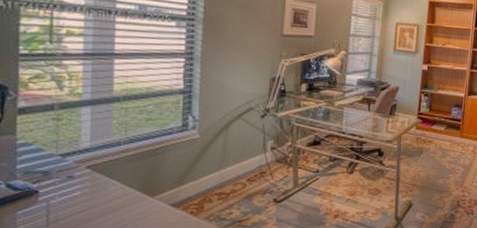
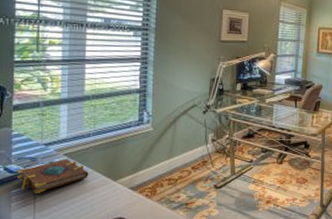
book: none [22,171,119,214] -> present [16,158,89,193]

